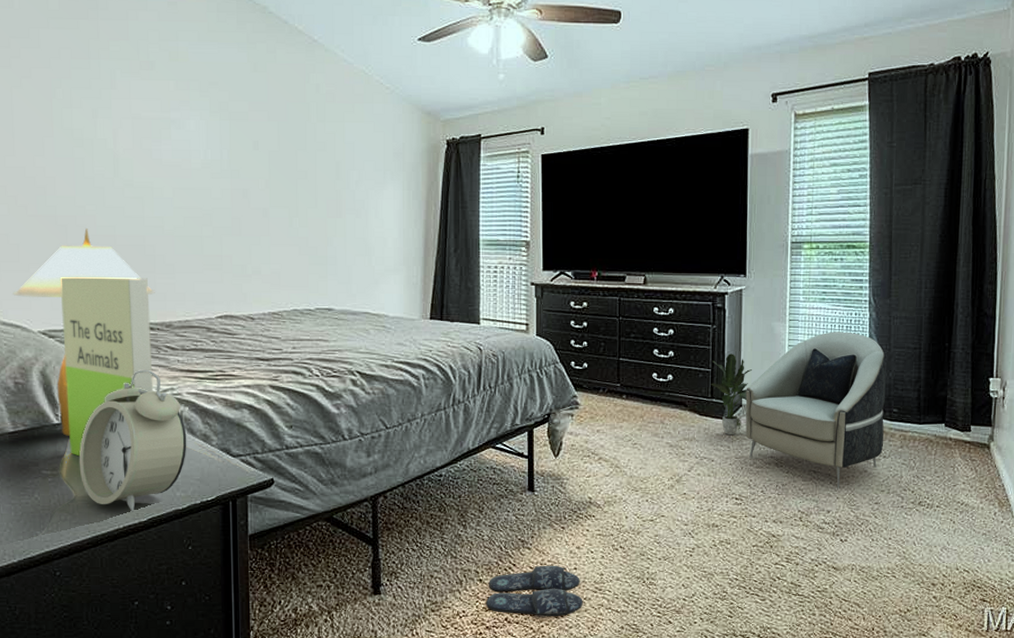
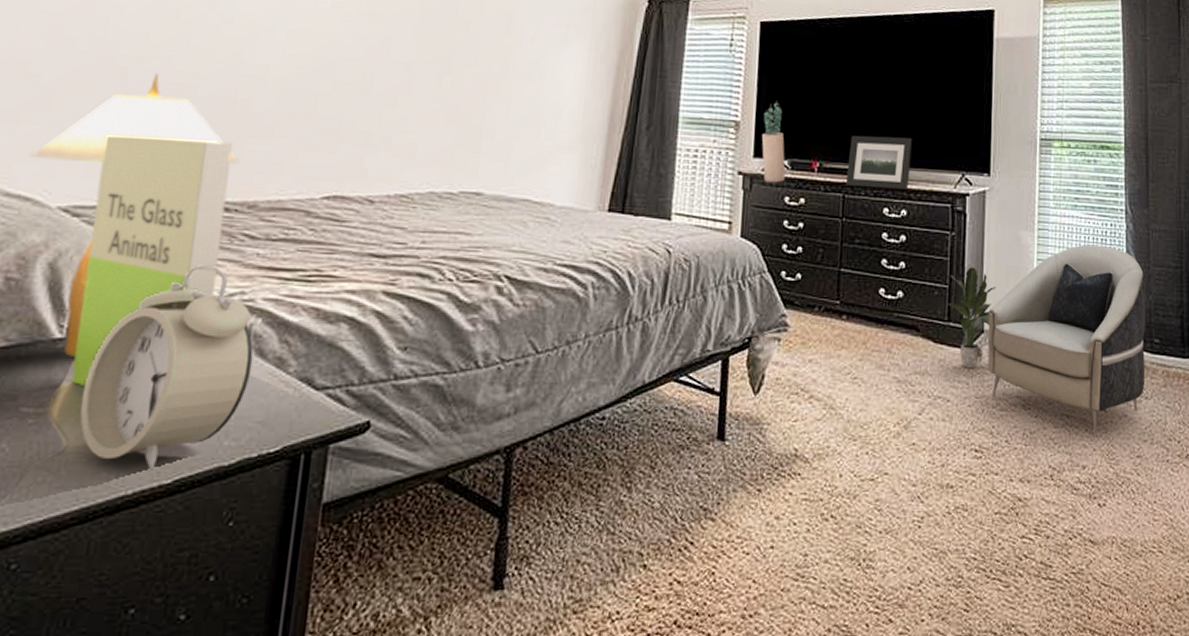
slippers: present [486,565,583,616] -> none [650,542,780,616]
vase: none [548,222,570,292] -> present [761,101,786,184]
picture frame: none [620,247,678,293] -> present [845,135,913,191]

